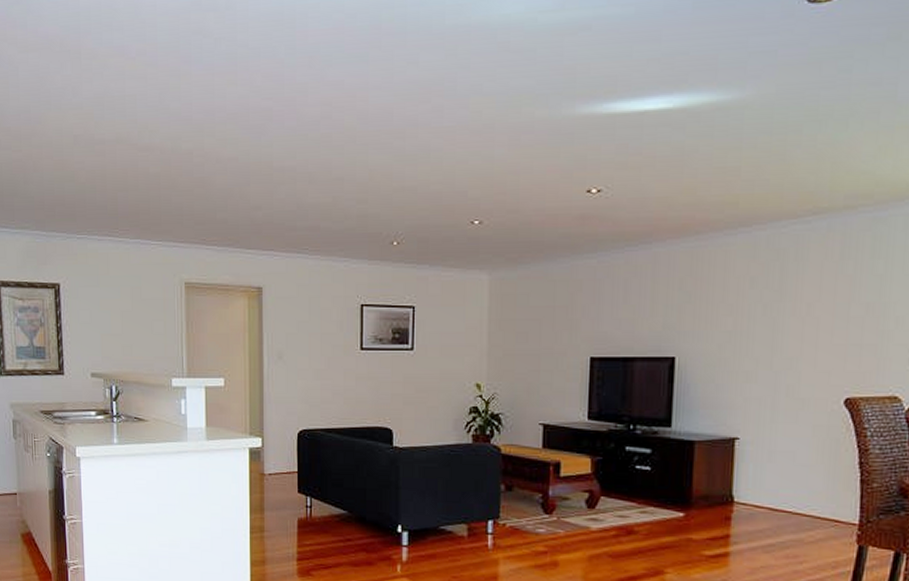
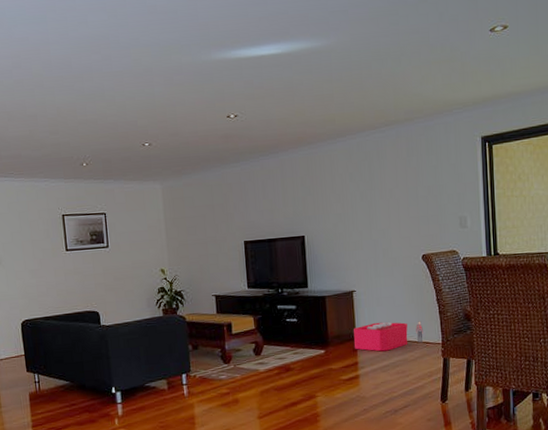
storage bin: none [728,484,833,525] -> present [354,321,423,352]

